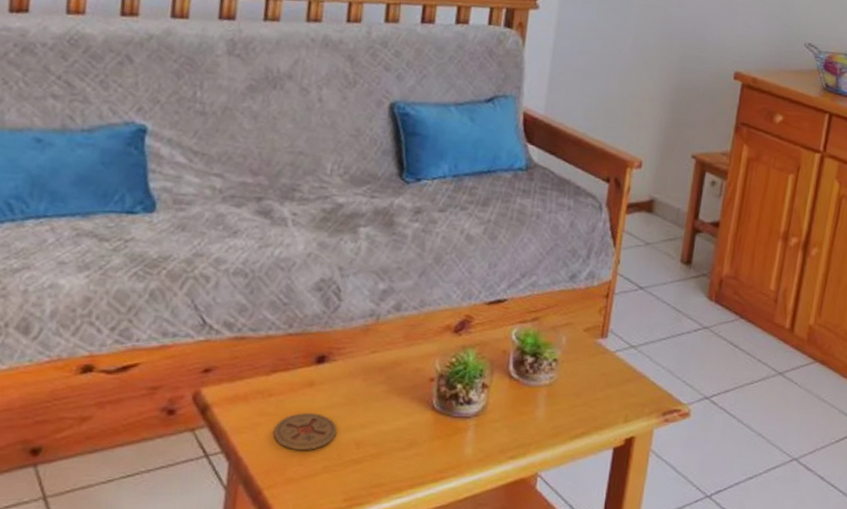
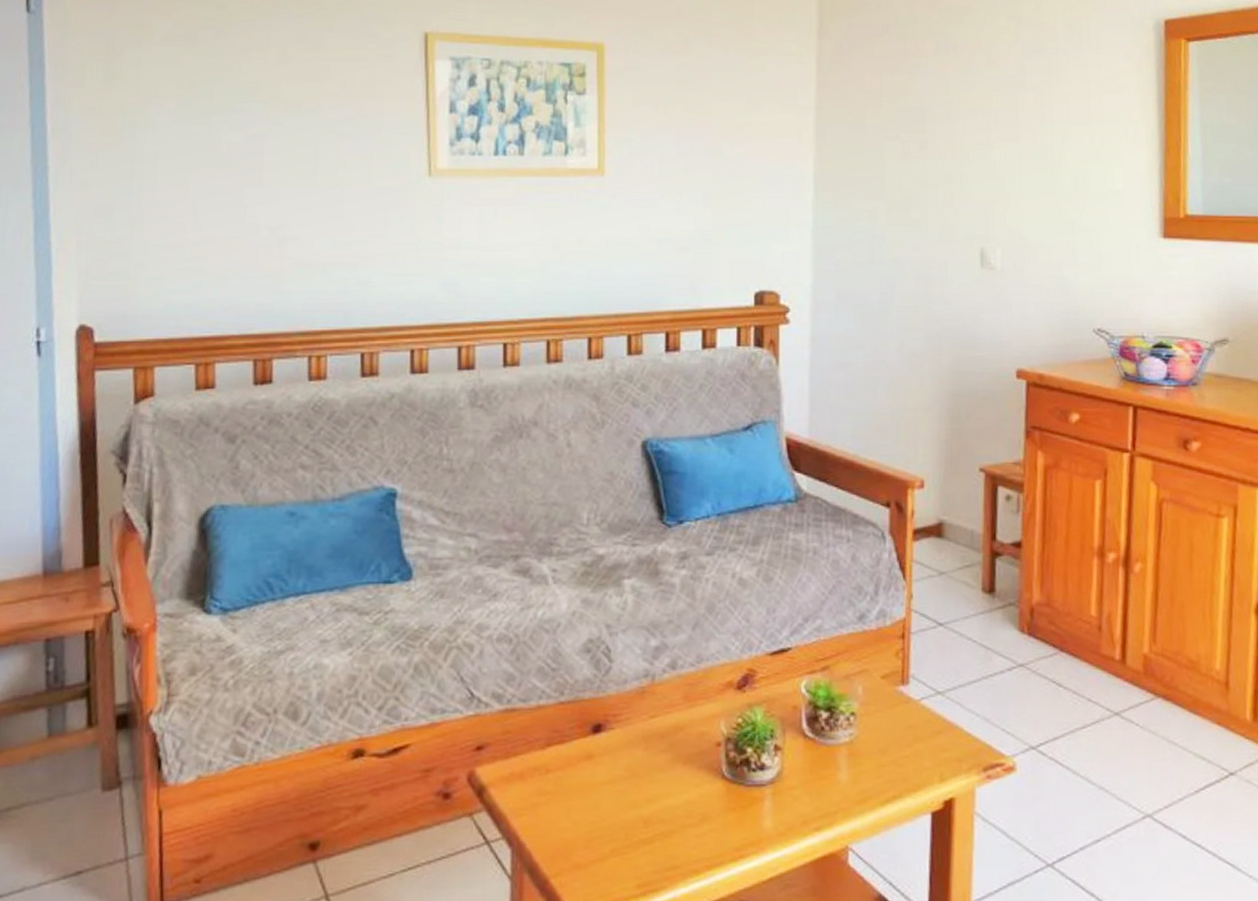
coaster: present [274,413,337,450] -> none [555,789,621,831]

